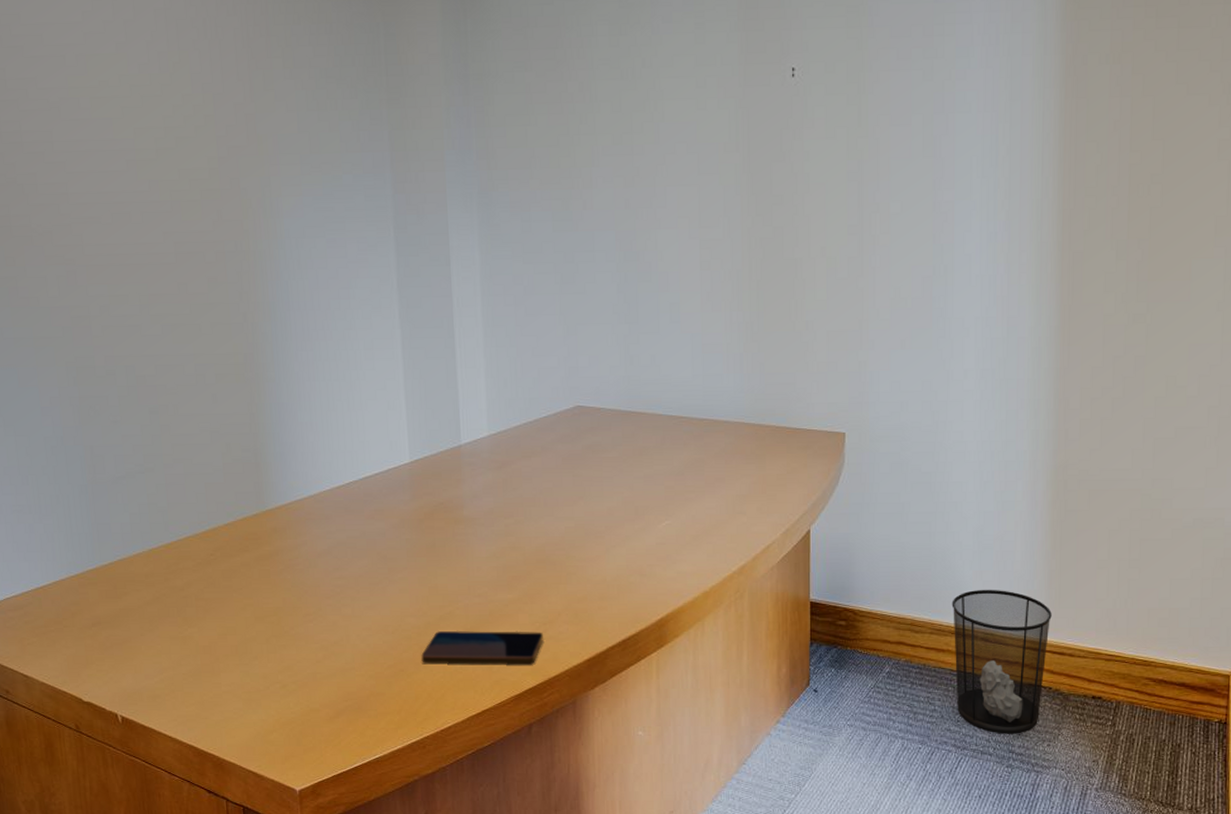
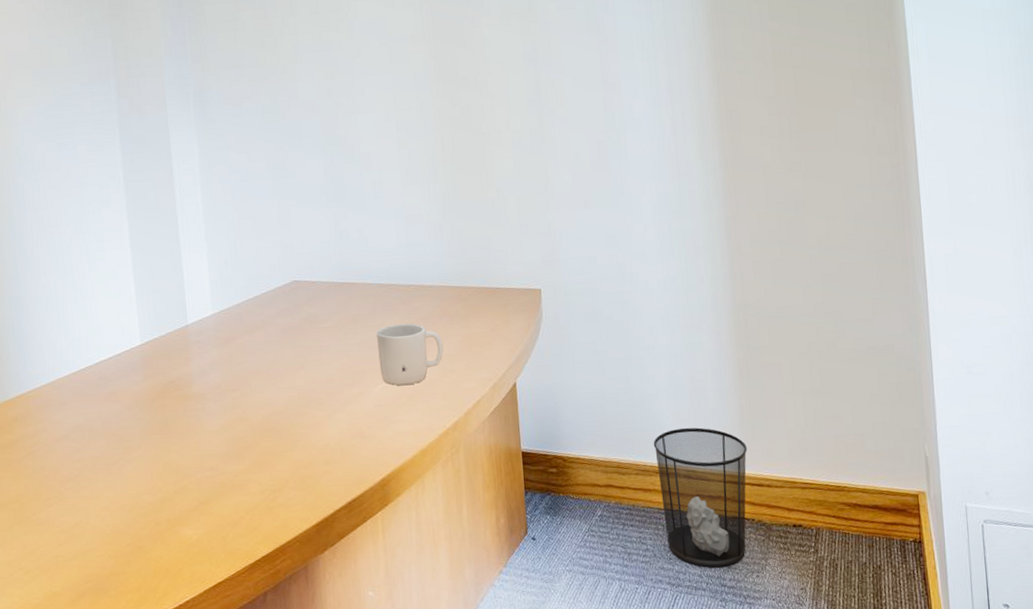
phone: present [421,630,543,665] -> none [158,500,273,539]
mug: none [664,459,734,525] -> present [376,323,444,386]

